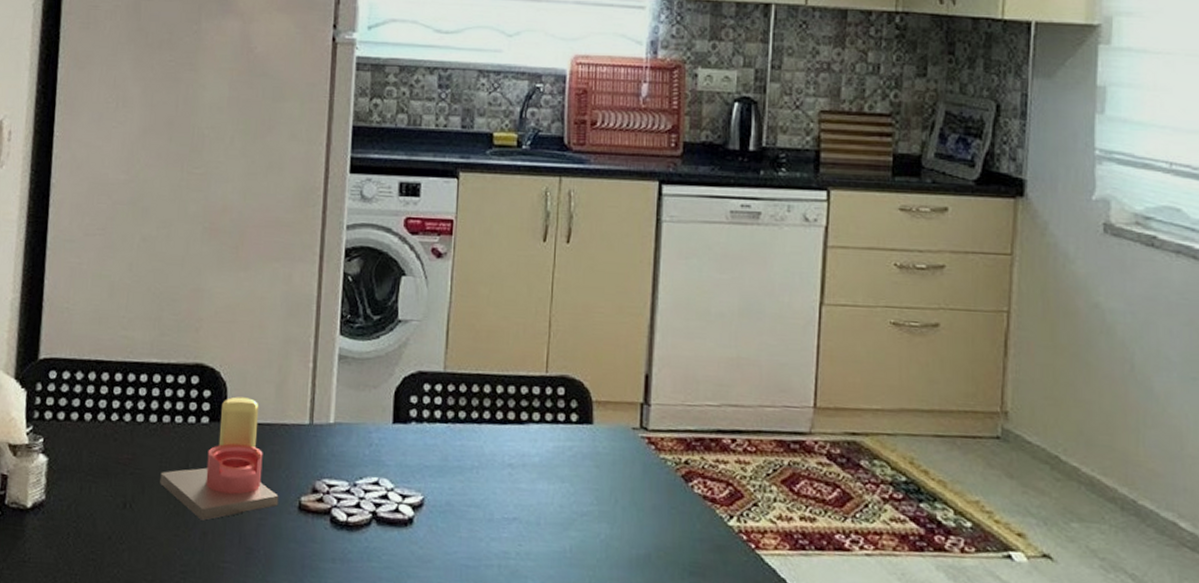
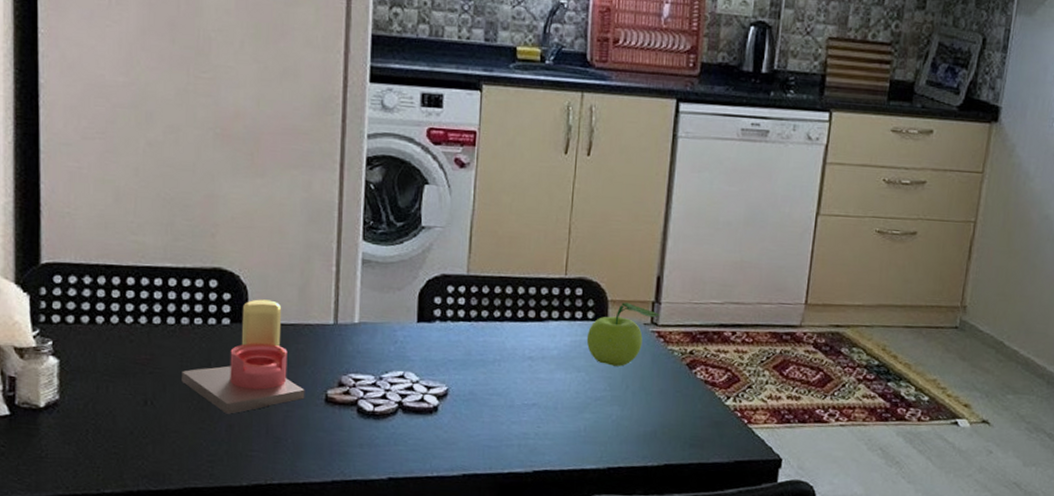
fruit: none [570,403,651,477] -> present [586,302,661,366]

